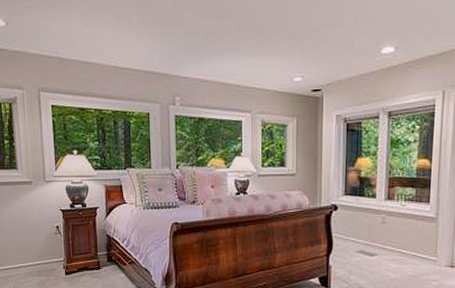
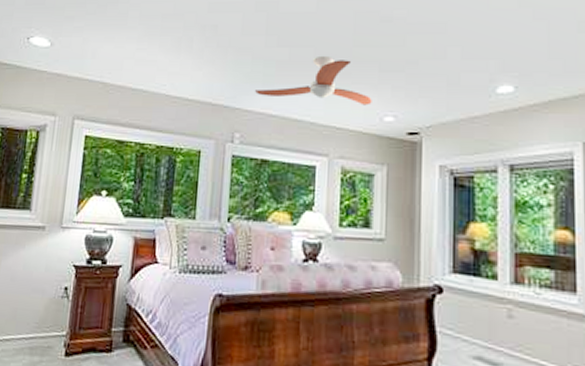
ceiling fan: none [189,26,284,69] -> present [255,55,372,106]

